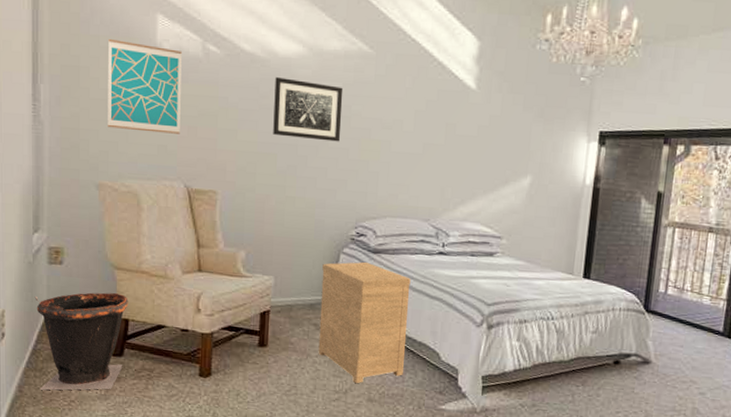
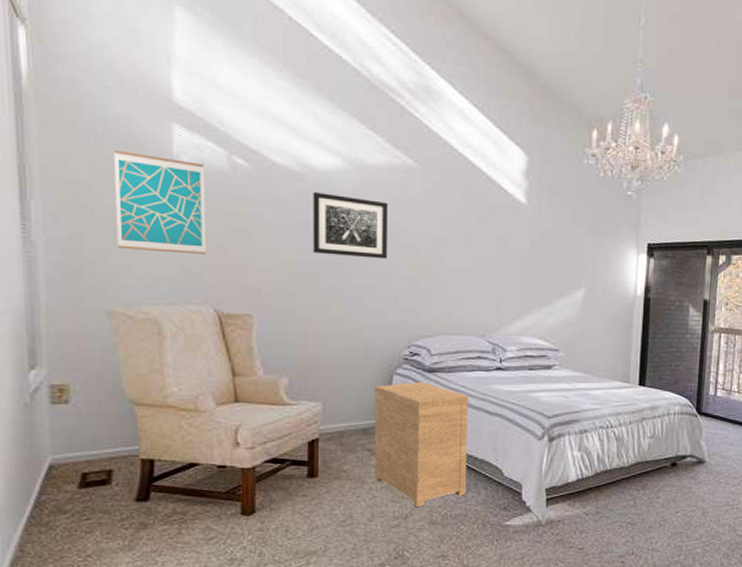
waste bin: present [34,292,129,391] -> none [34,432,153,547]

